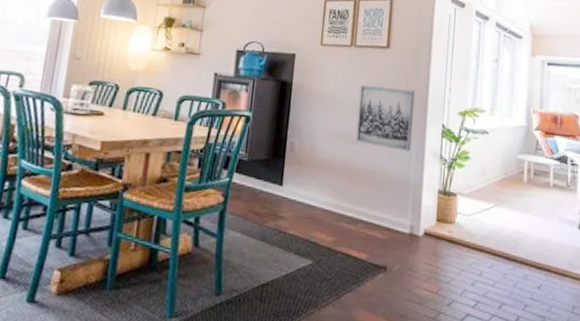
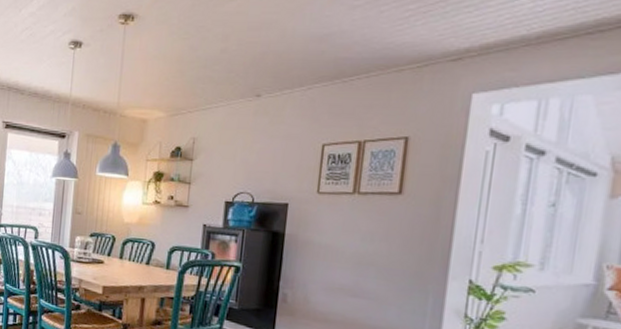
wall art: present [355,84,415,152] -> none [356,234,433,308]

